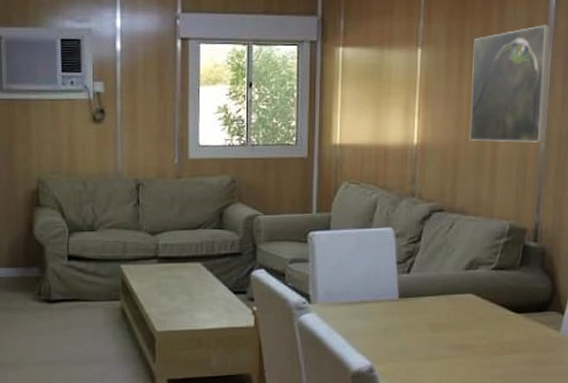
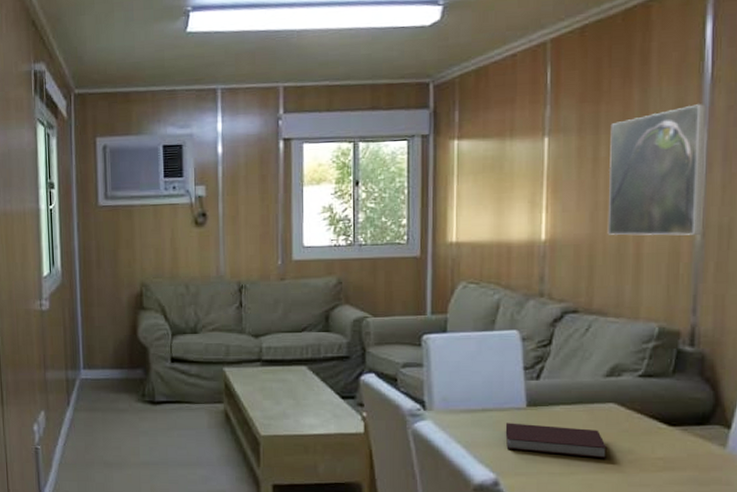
notebook: none [380,313,465,345] -> present [505,423,606,459]

